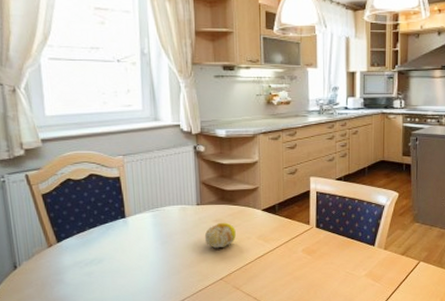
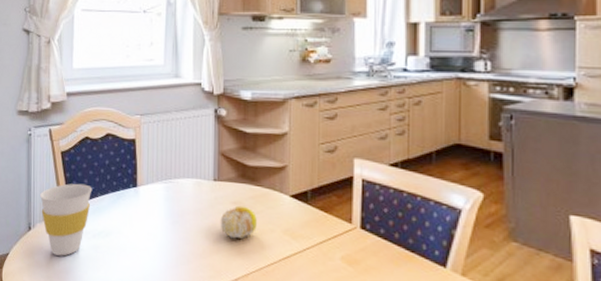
cup: none [22,221,80,287] -> present [39,183,92,256]

